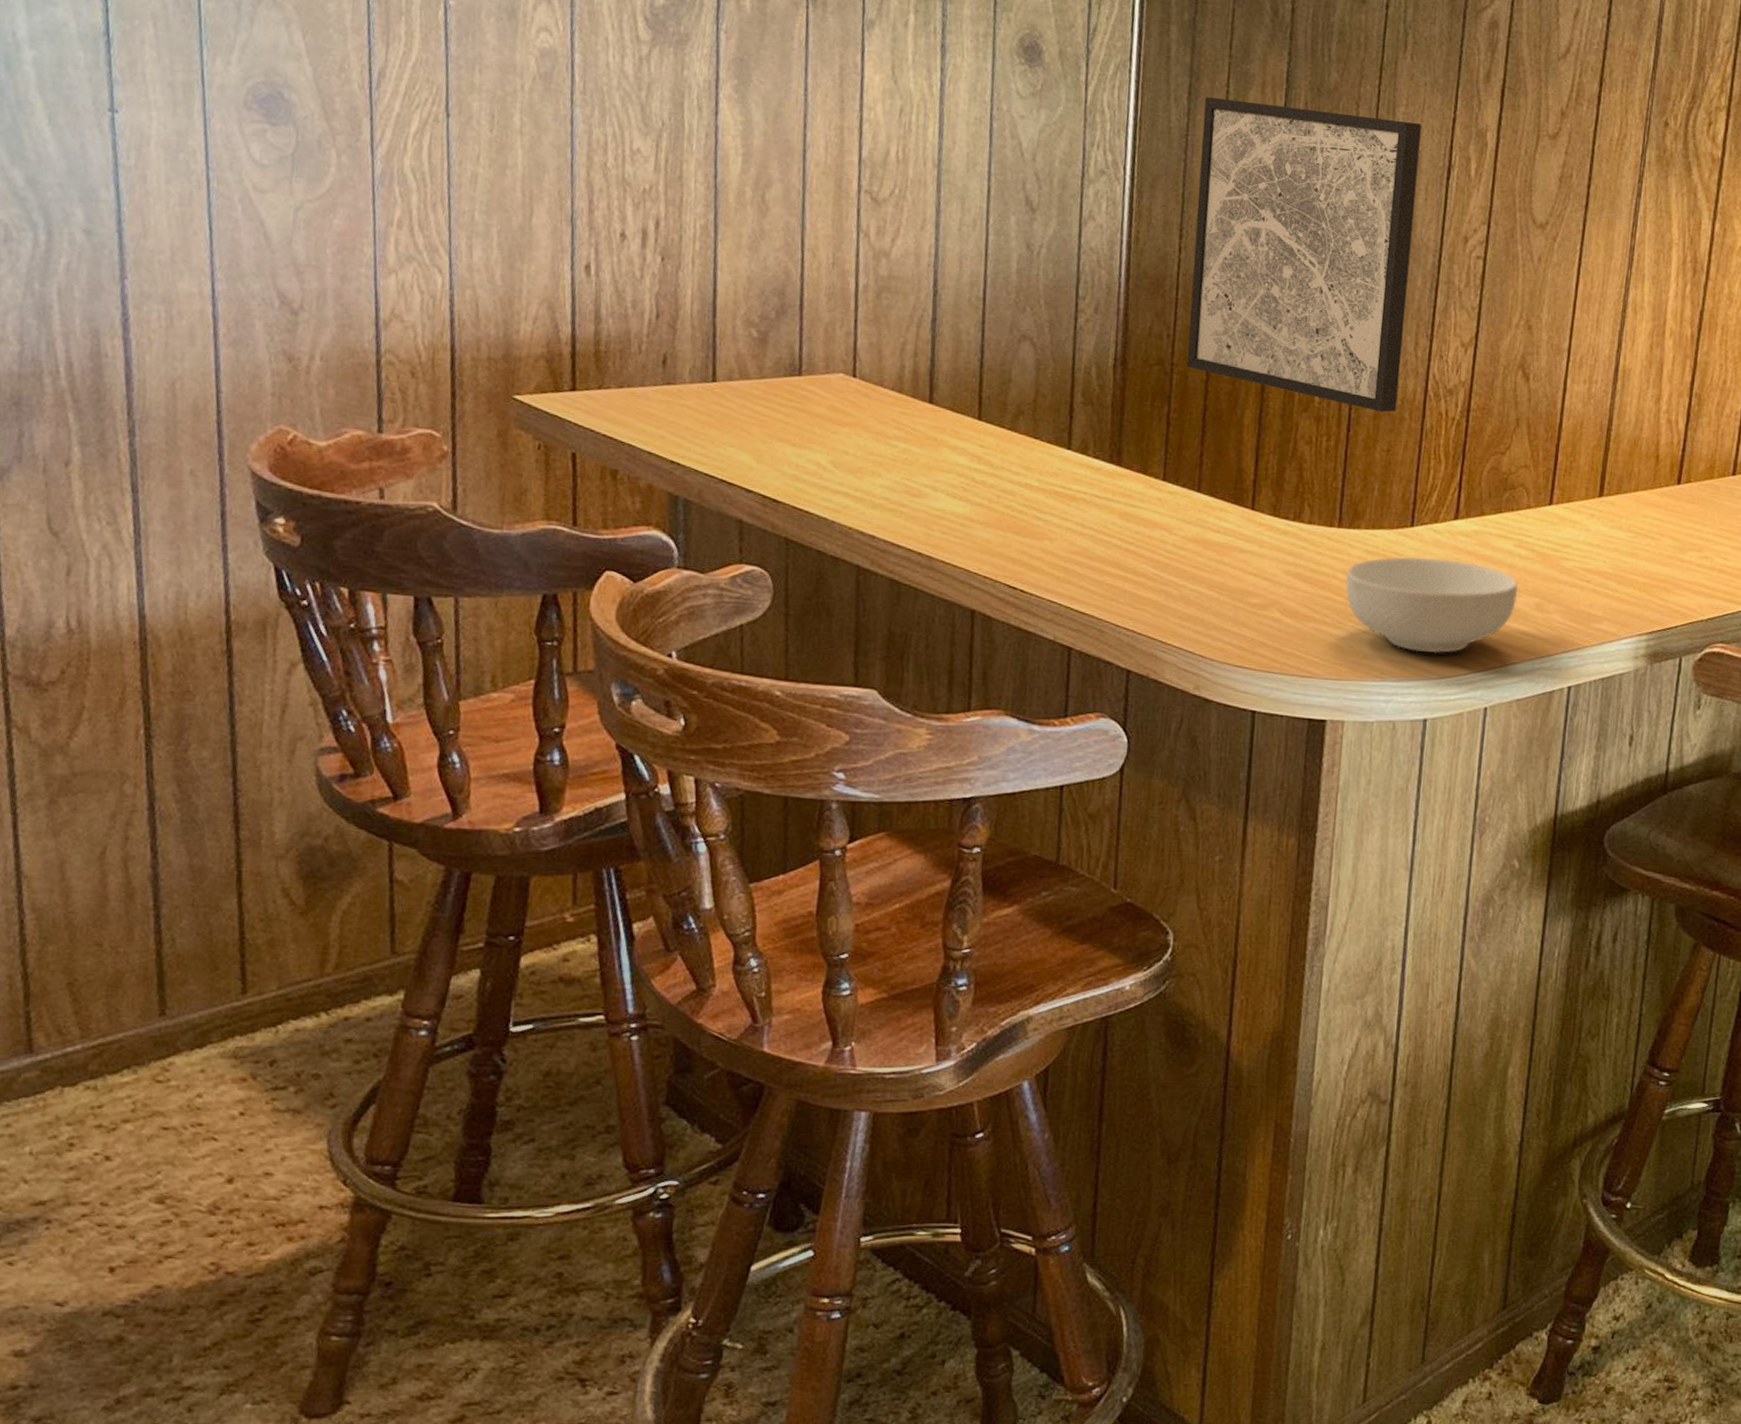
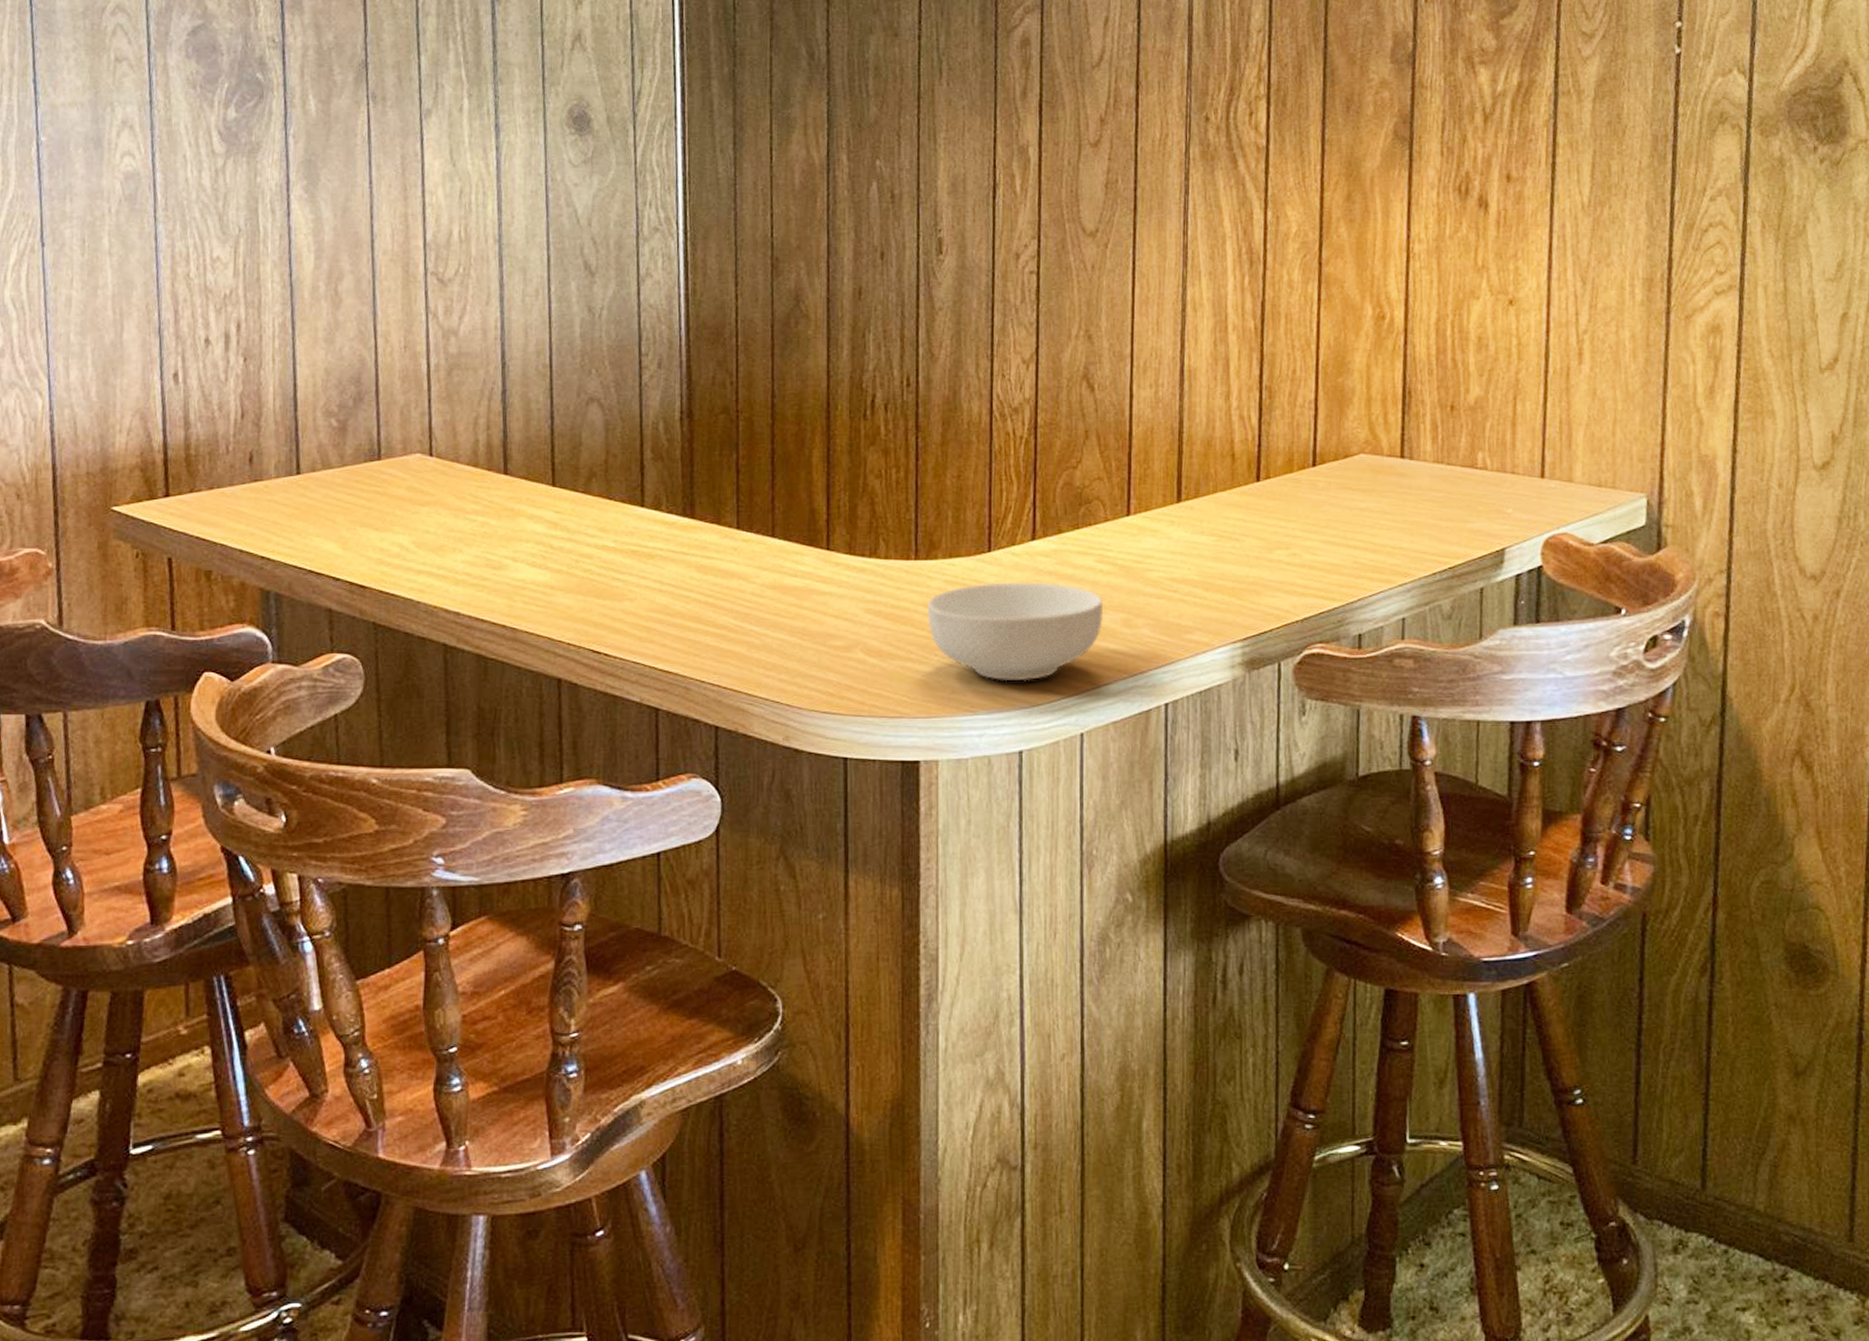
wall art: present [1186,96,1421,413] -> none [749,144,963,438]

